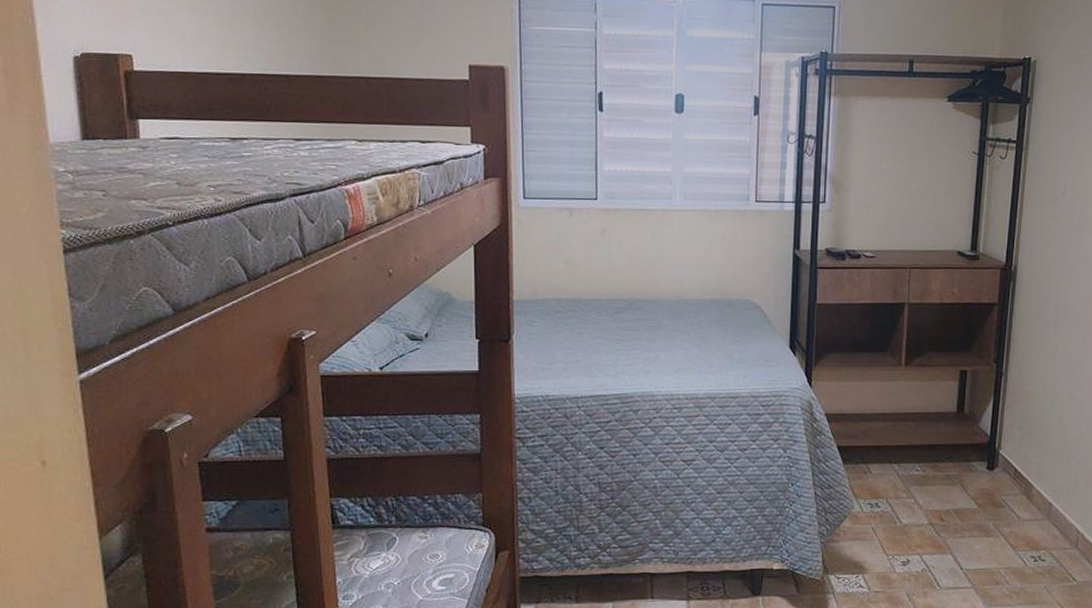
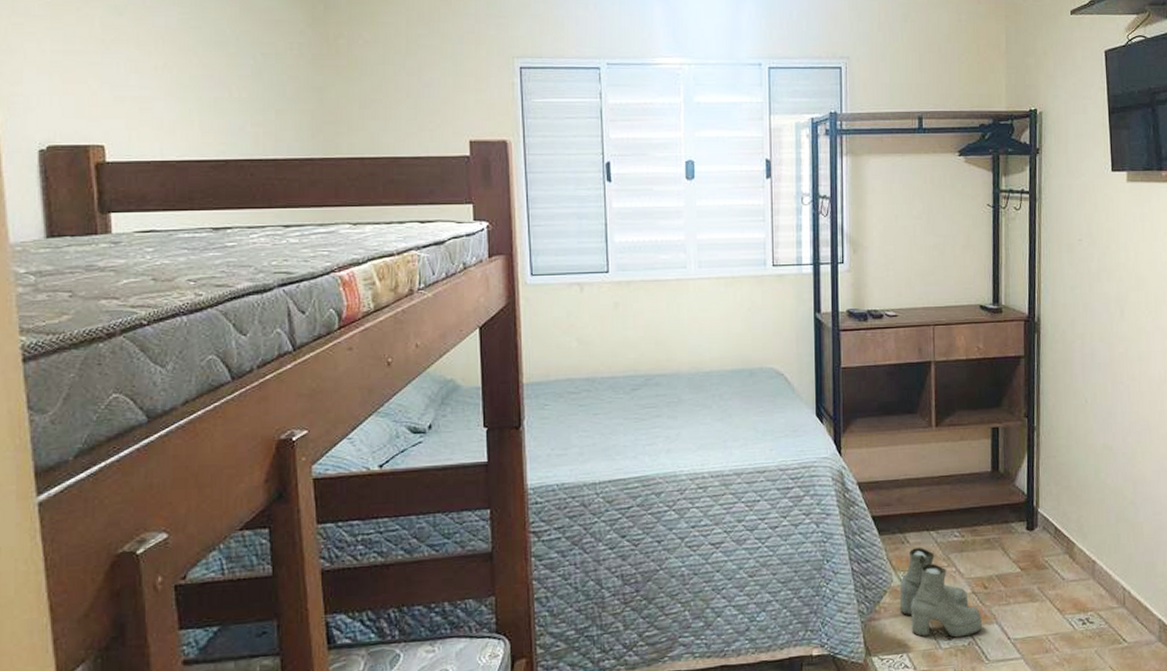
boots: none [858,477,937,564] -> present [899,547,982,638]

